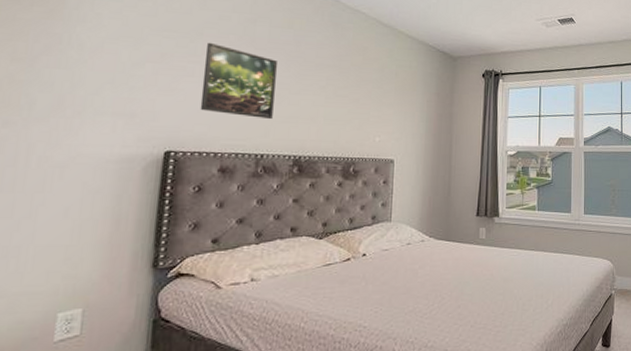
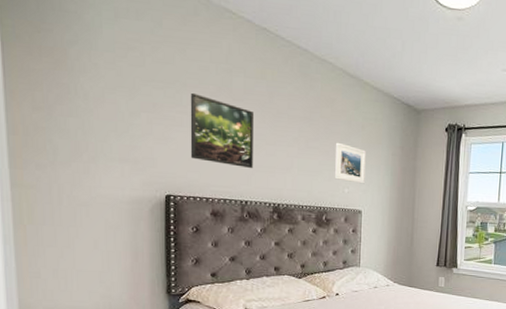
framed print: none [364,90,399,132] -> present [334,142,366,184]

